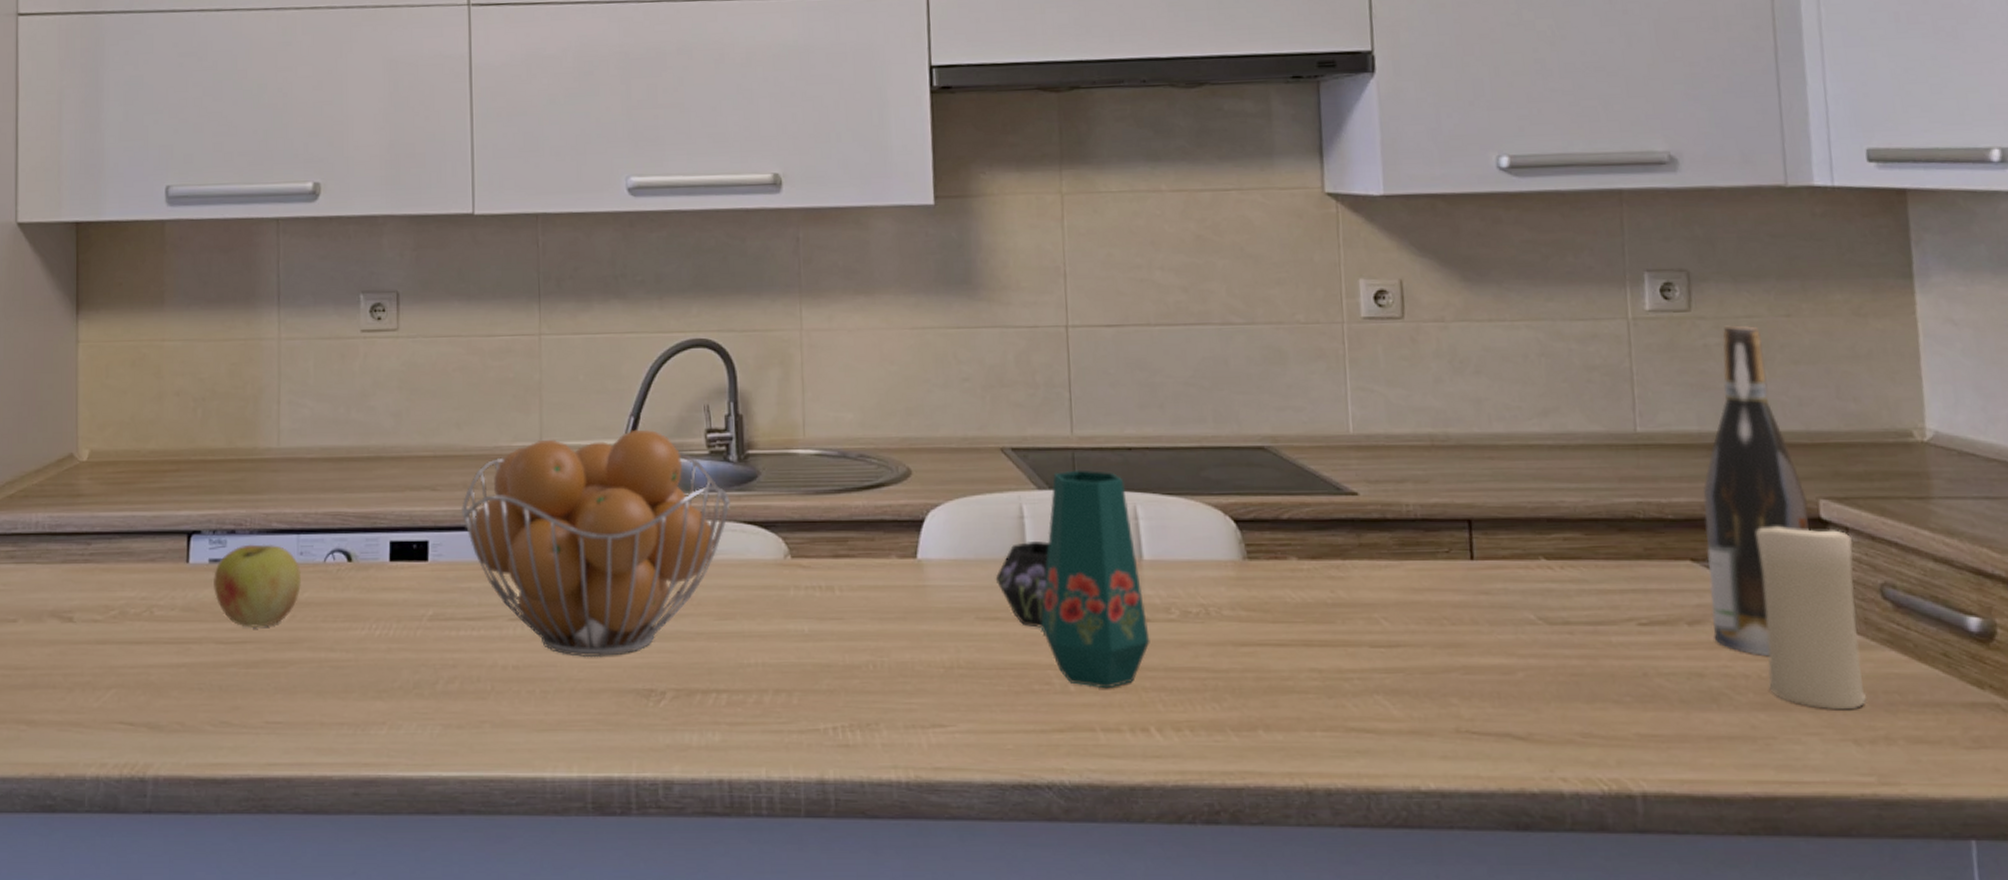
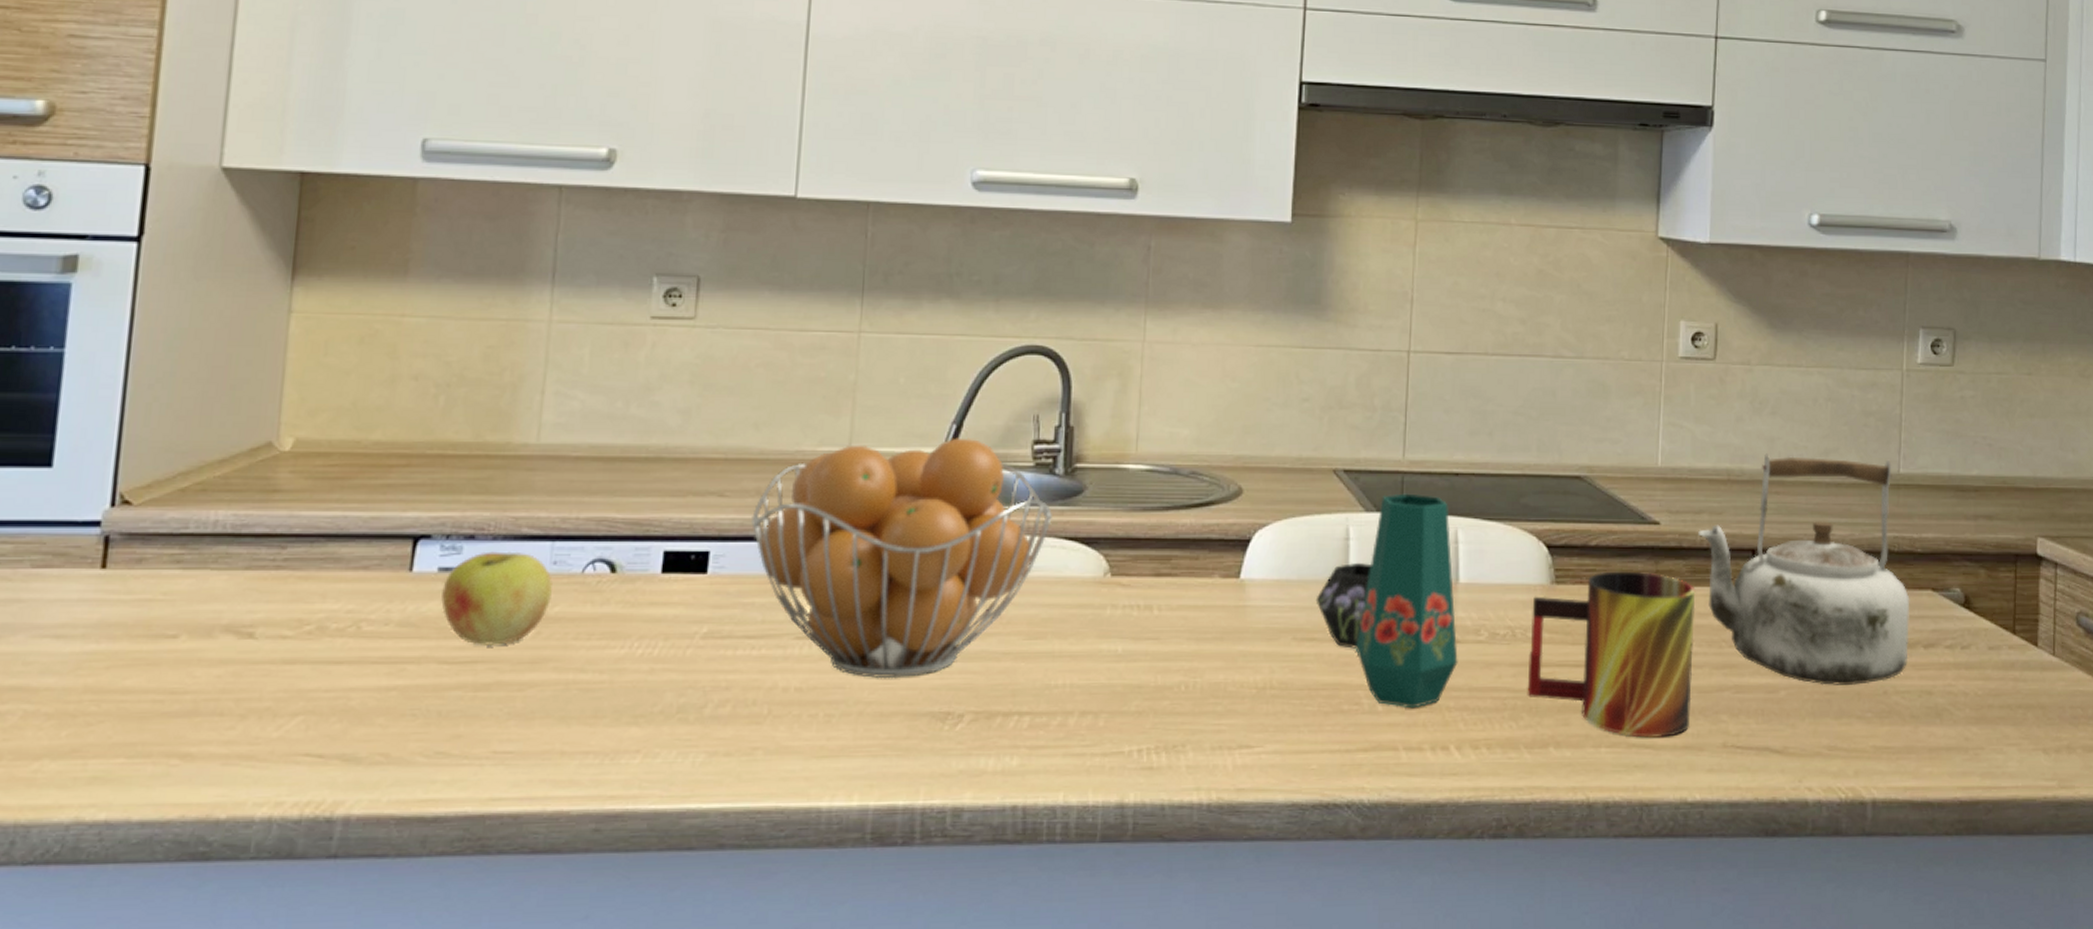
mug: none [1224,545,1415,721] -> present [1527,571,1696,738]
kettle: none [1403,416,1670,666] -> present [1698,453,1910,685]
wine bottle: present [1702,325,1809,657] -> none [1943,380,2029,677]
candle: present [1756,517,1867,710] -> none [1982,553,2059,724]

